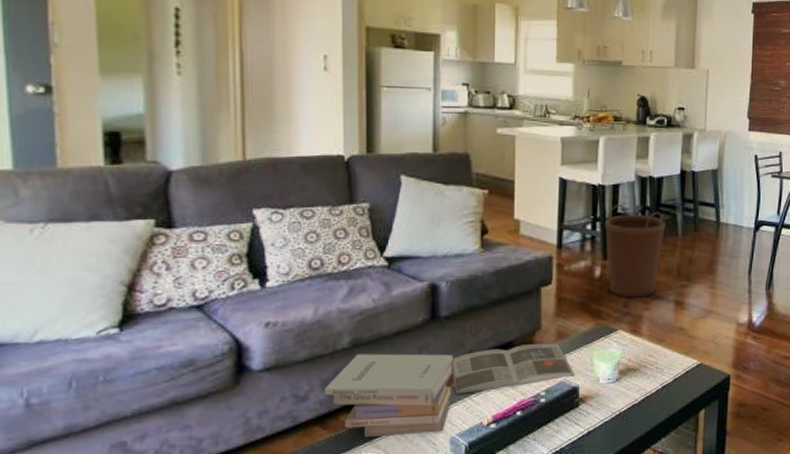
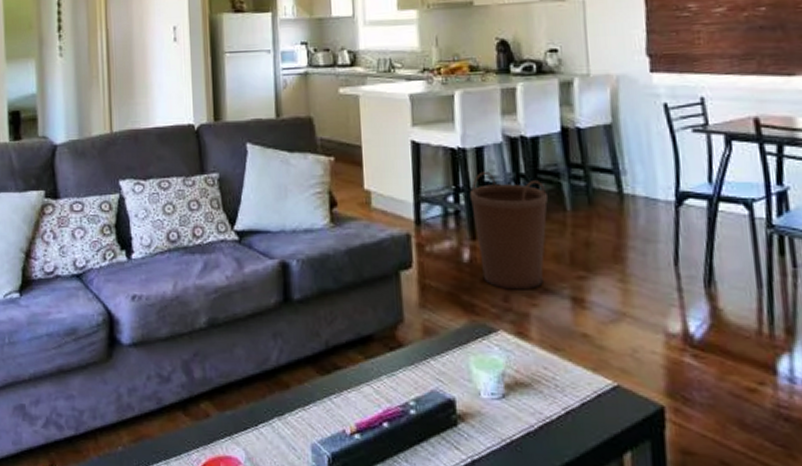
books: present [323,353,455,438] -> none [184,336,311,436]
magazine: present [452,343,576,394] -> none [308,340,450,393]

